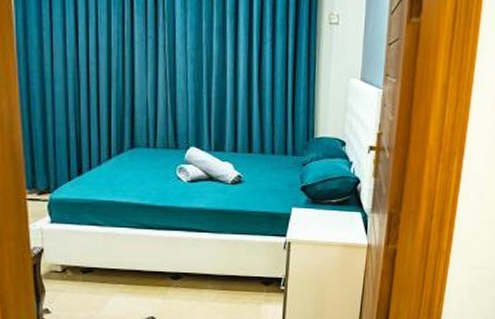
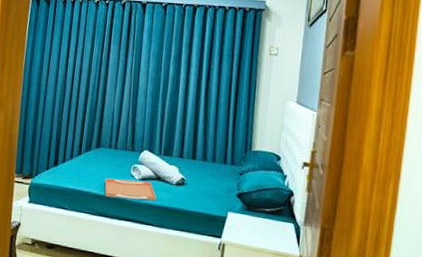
serving tray: none [146,183,210,206] -> present [104,178,157,201]

